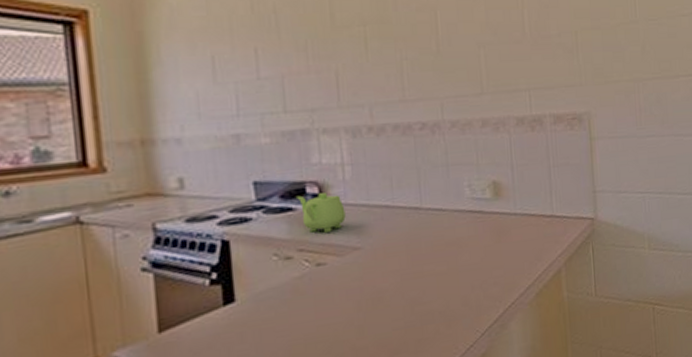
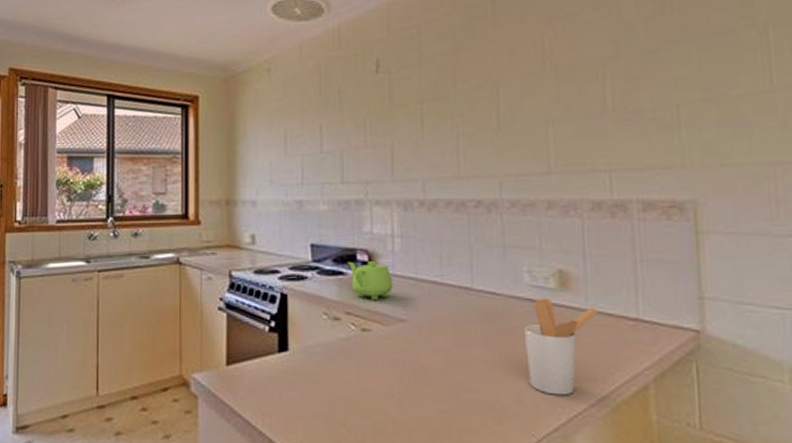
utensil holder: none [466,207,524,293] -> present [523,297,598,396]

